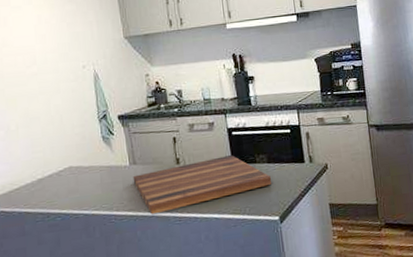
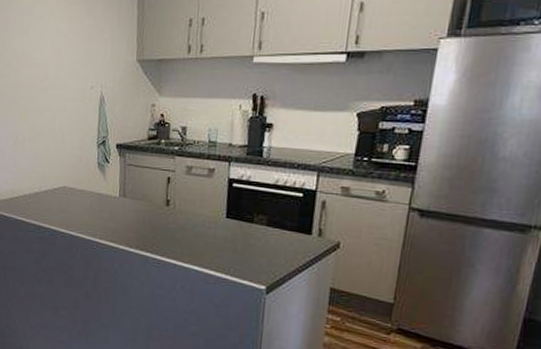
cutting board: present [132,154,272,215] -> none [120,207,267,251]

